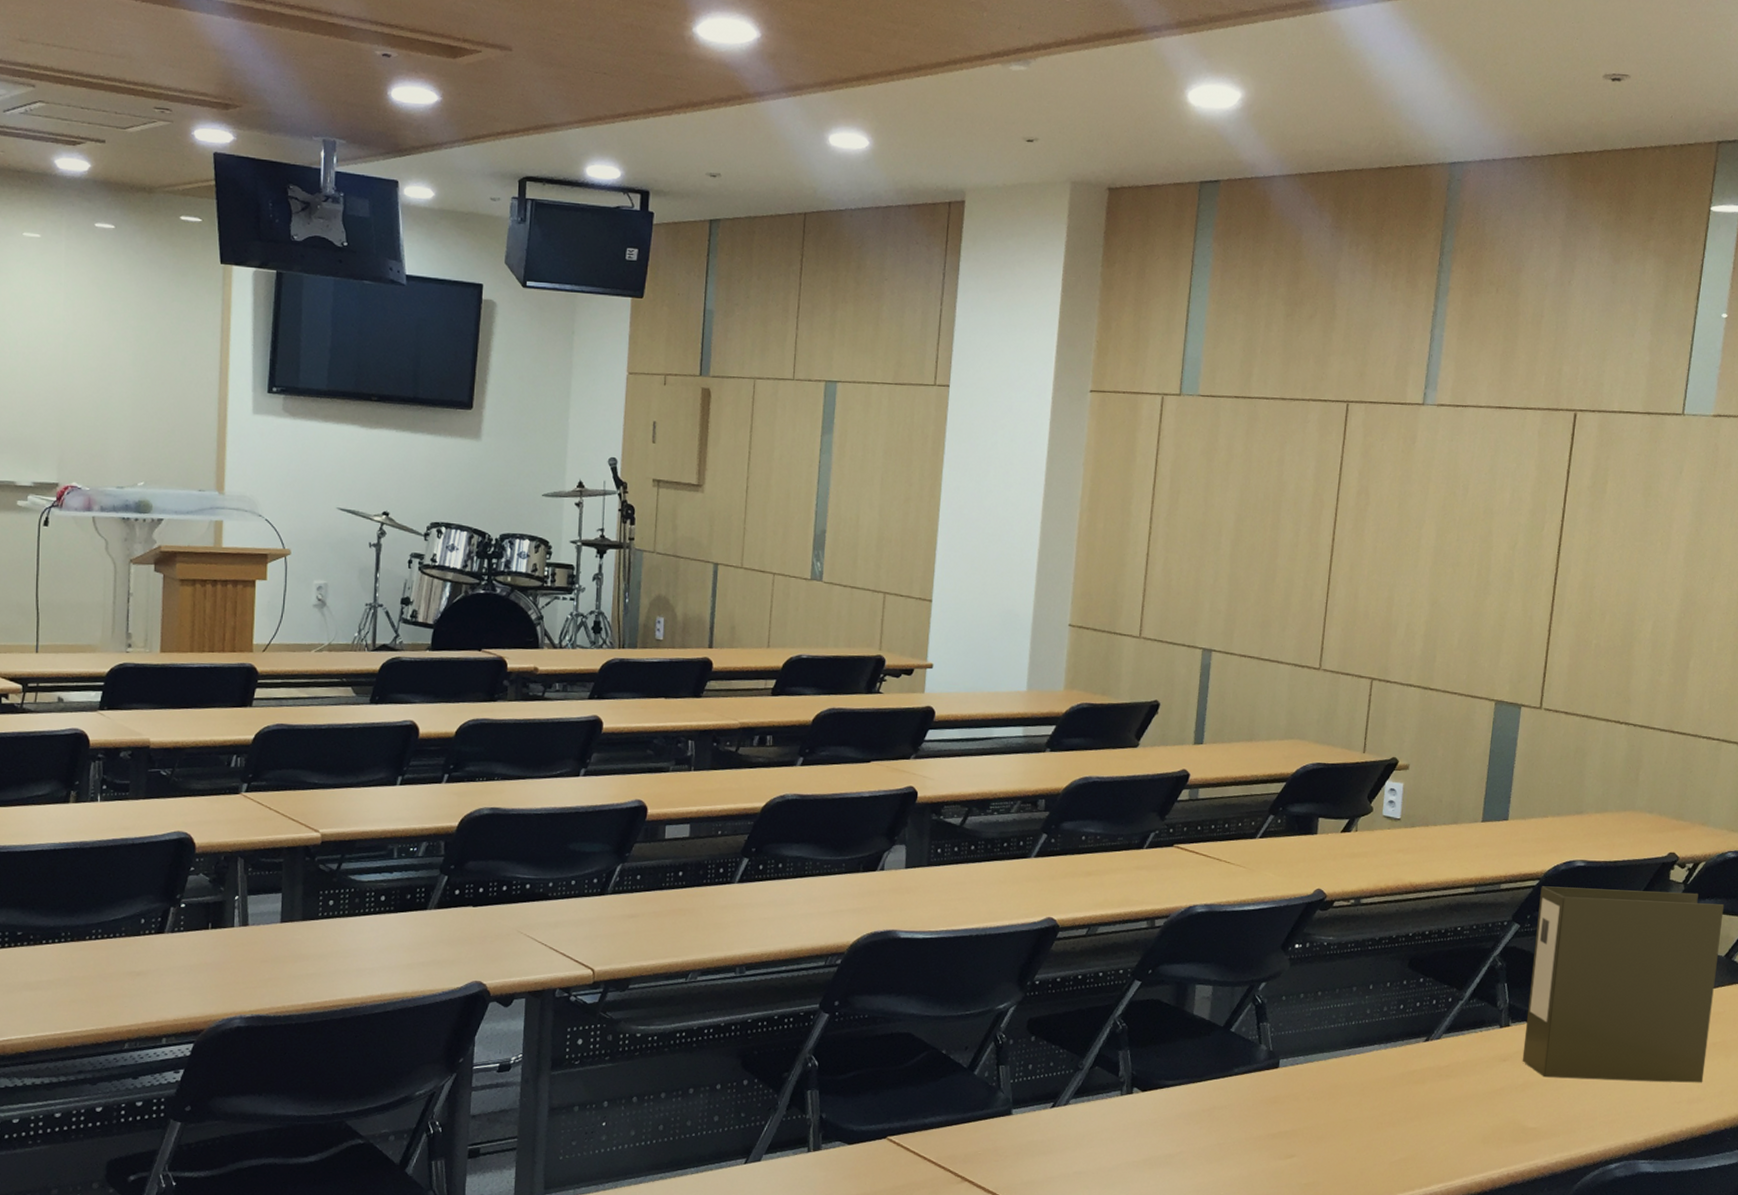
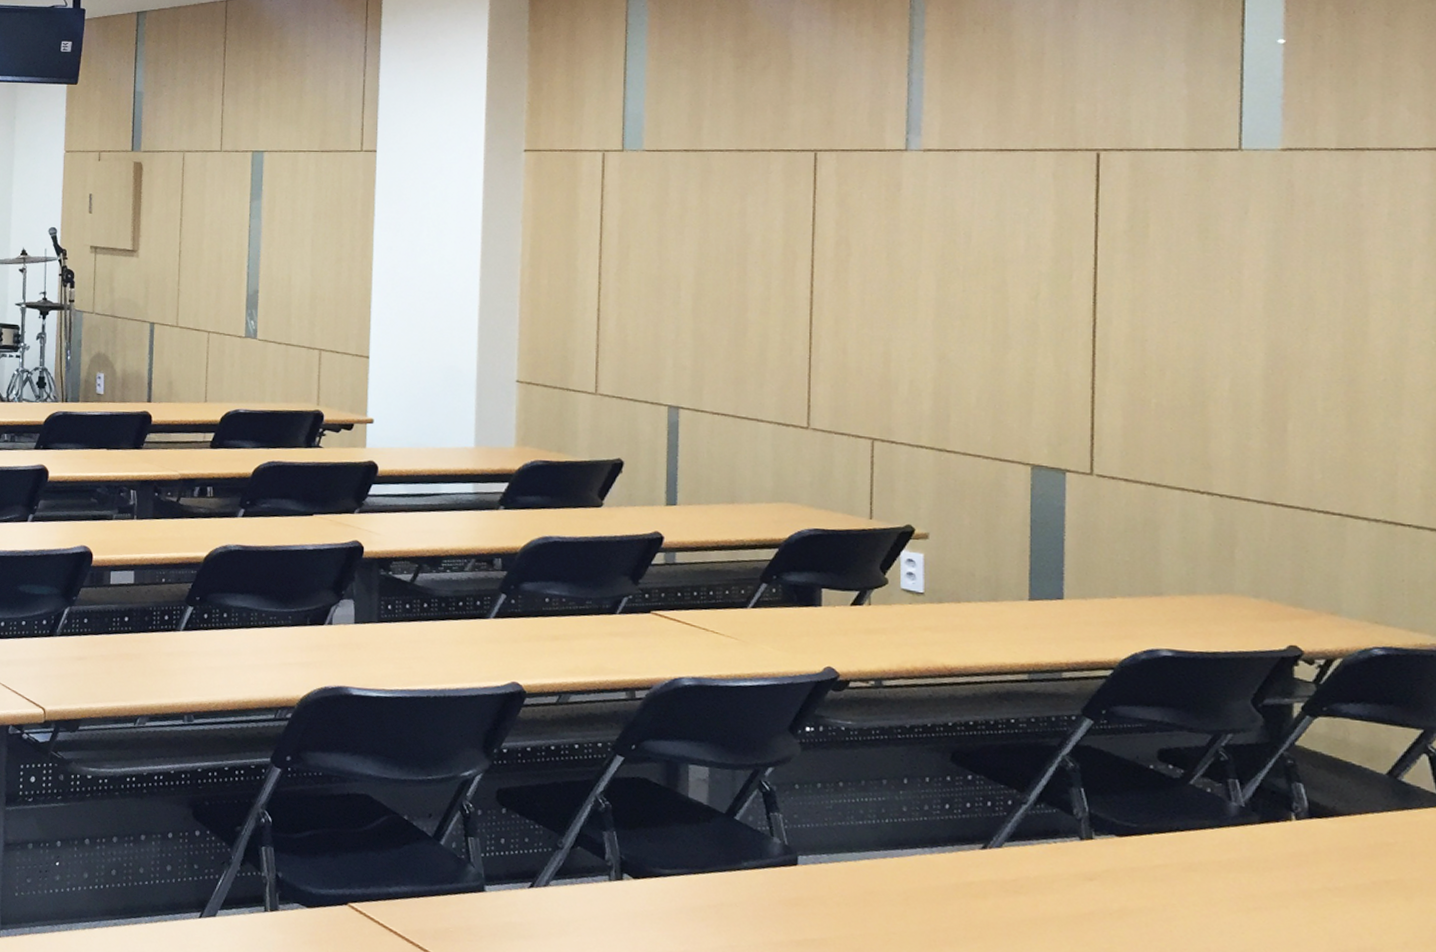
binder: present [1522,886,1725,1083] -> none [1114,677,1378,930]

